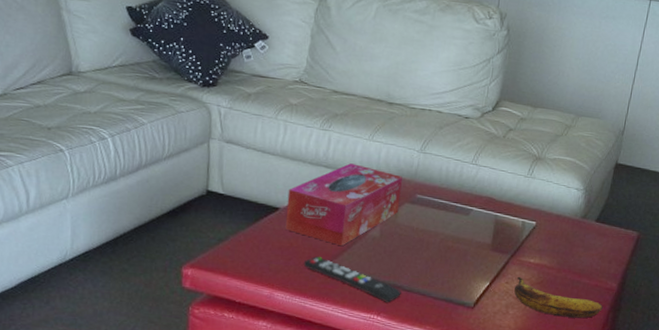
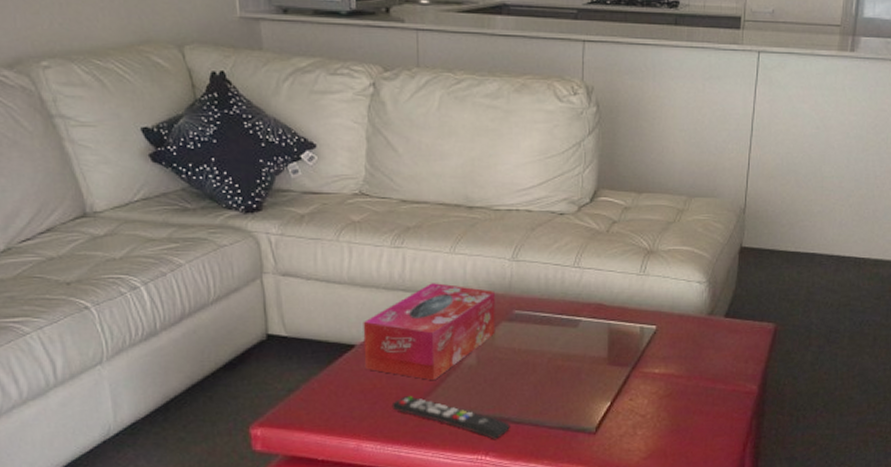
banana: present [513,276,603,319] -> none [639,390,744,431]

